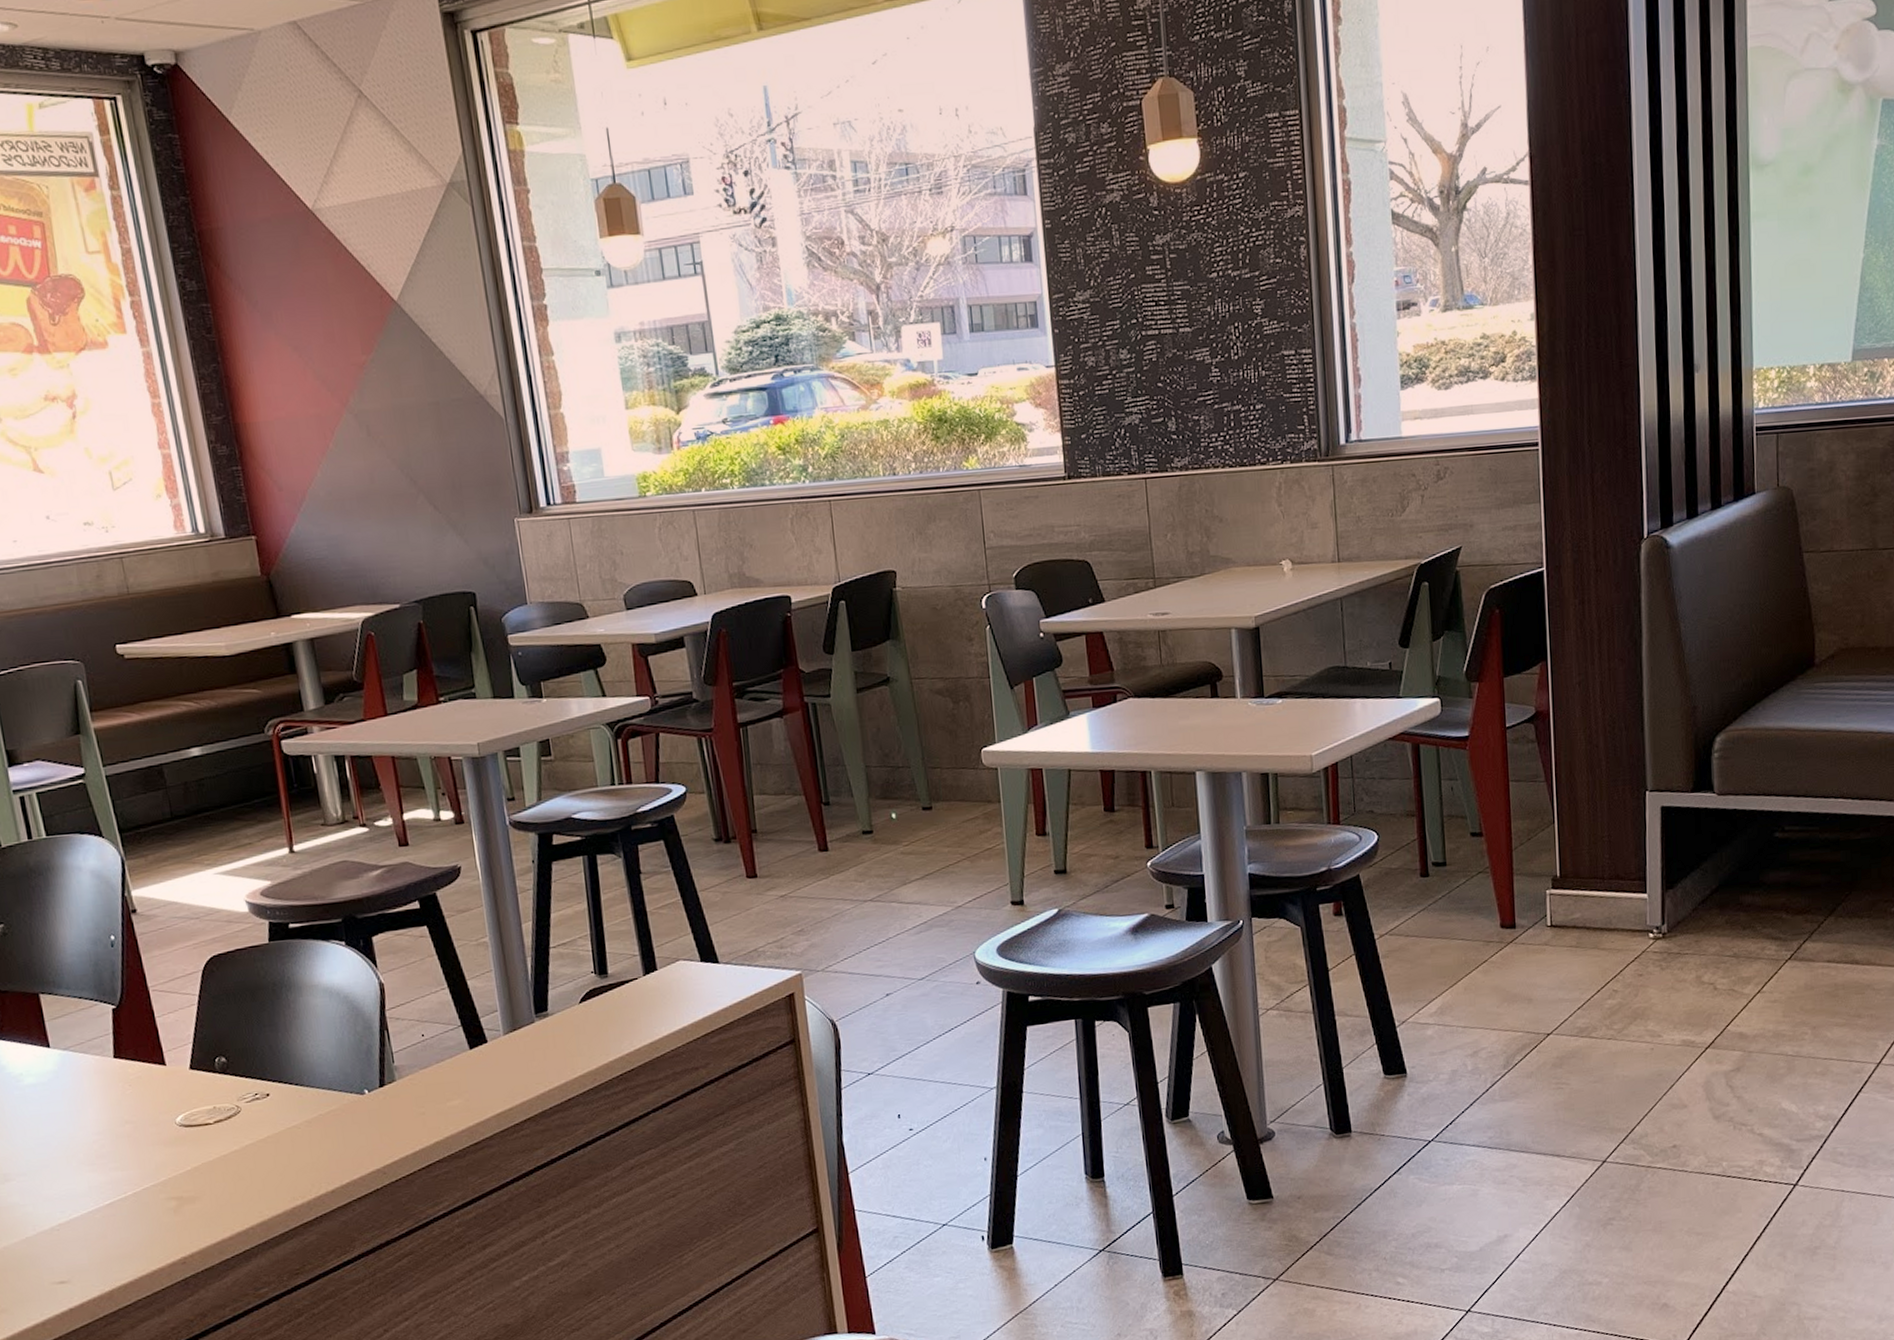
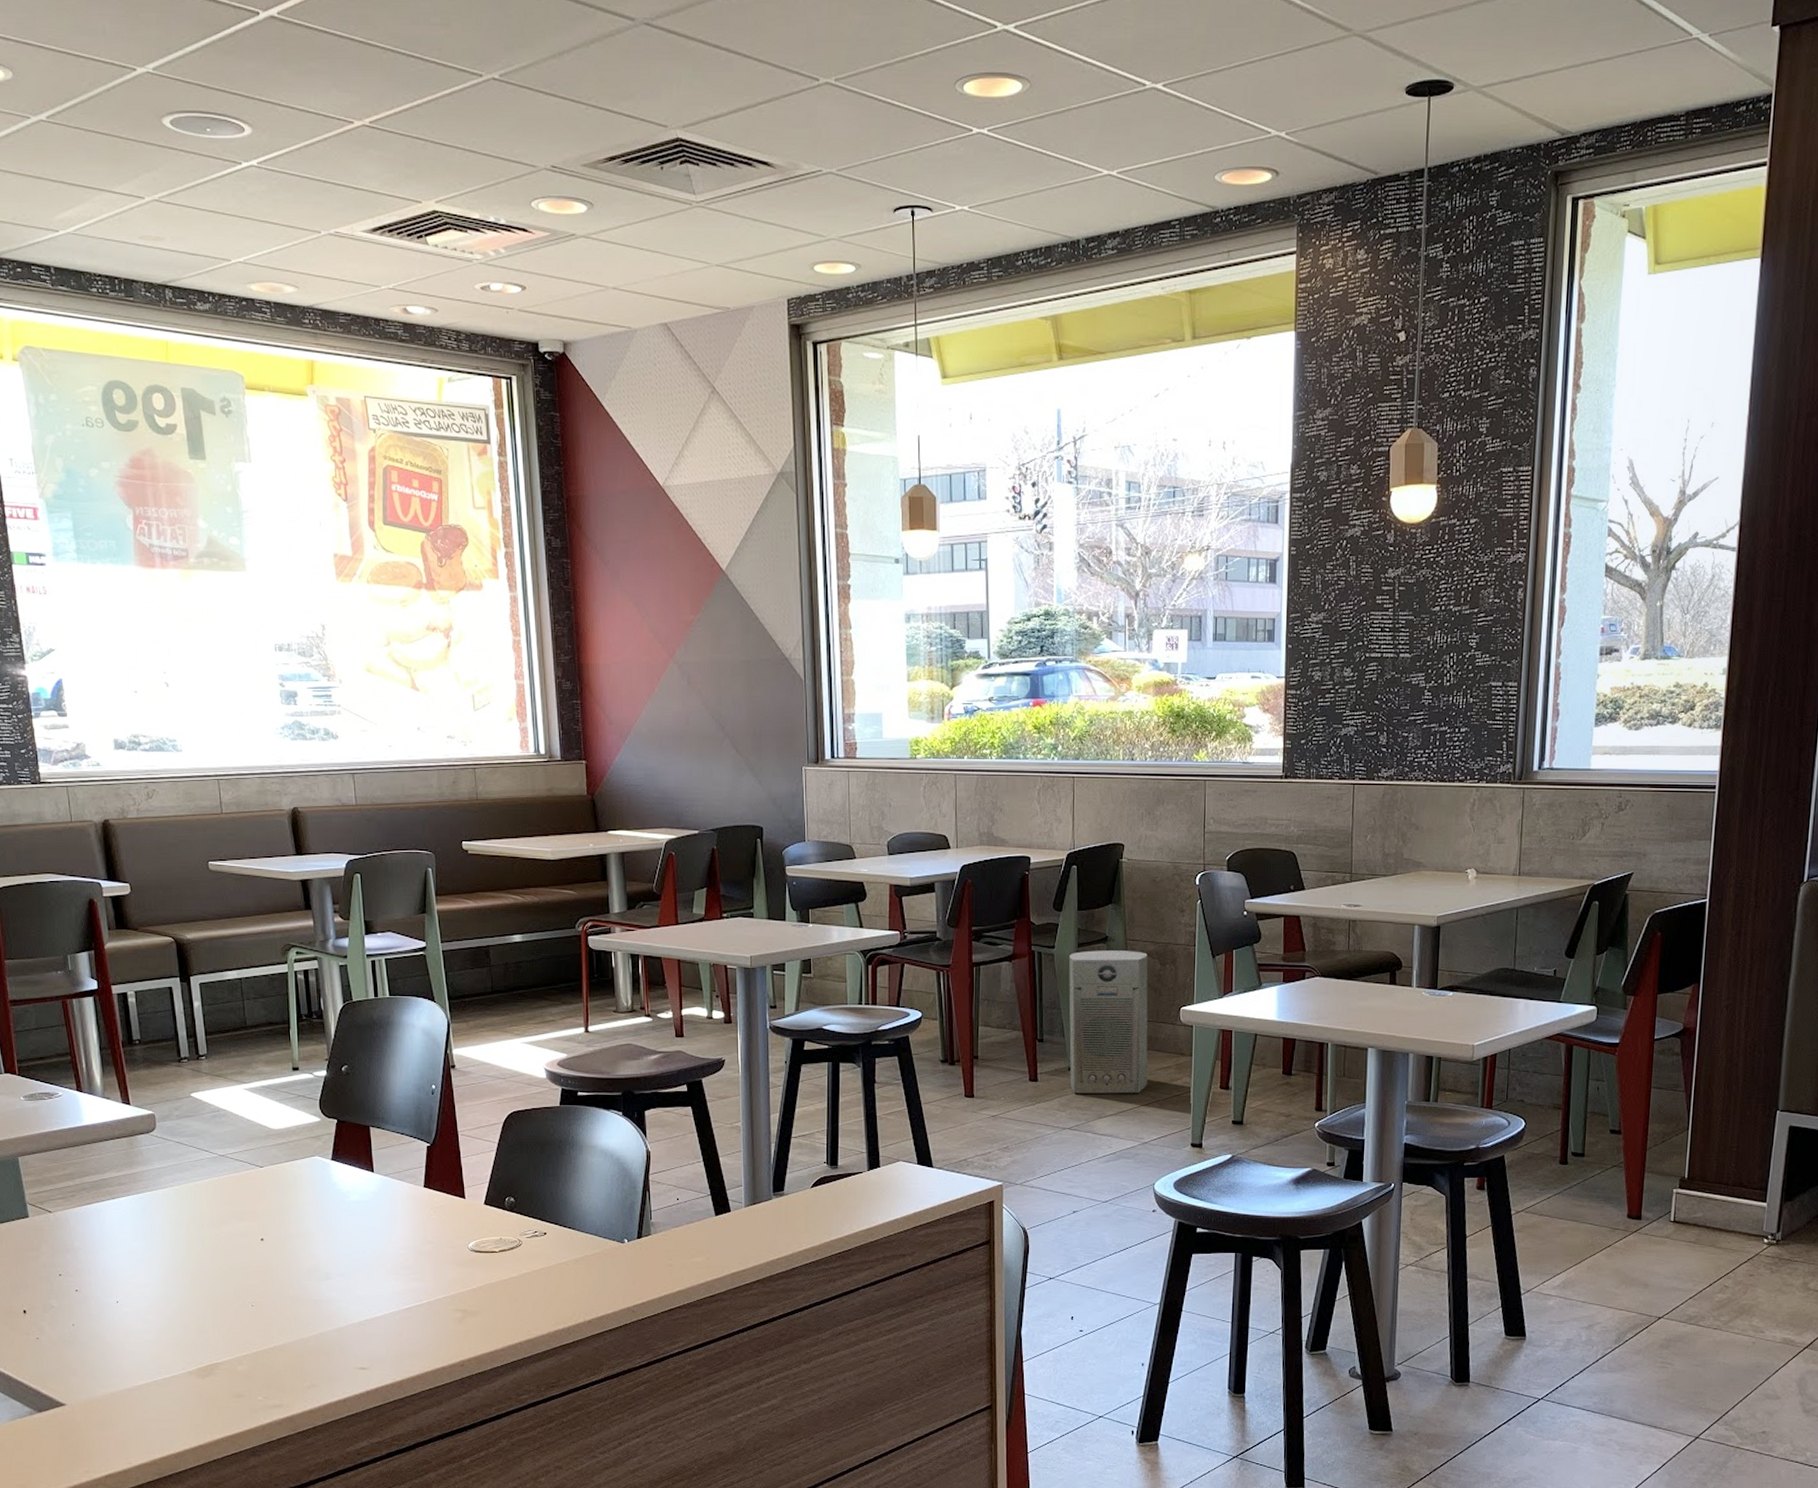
air purifier: none [848,690,954,860] -> present [1069,950,1148,1094]

